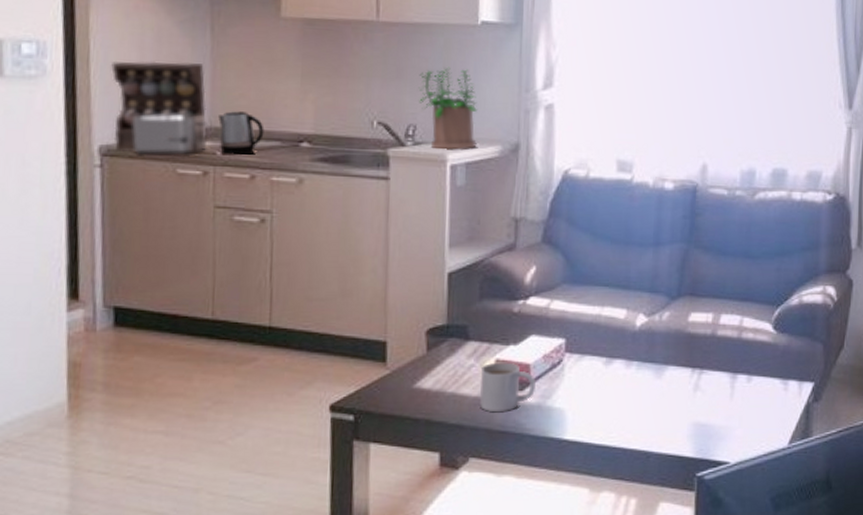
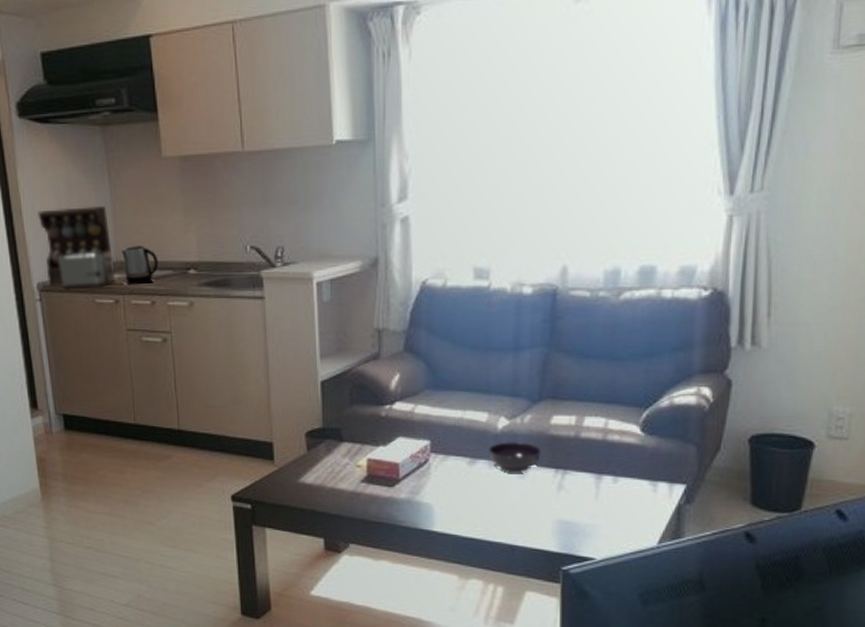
potted plant: present [418,67,477,151] -> none [283,189,339,269]
mug: present [479,362,536,413] -> none [354,461,404,506]
bowl: none [625,340,679,372] -> present [487,442,541,472]

